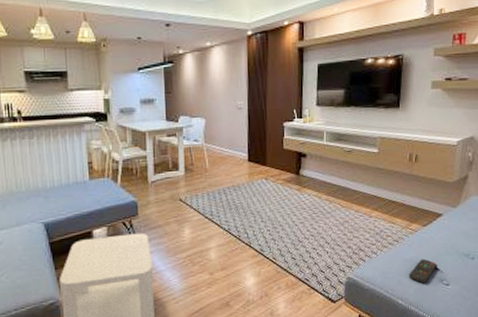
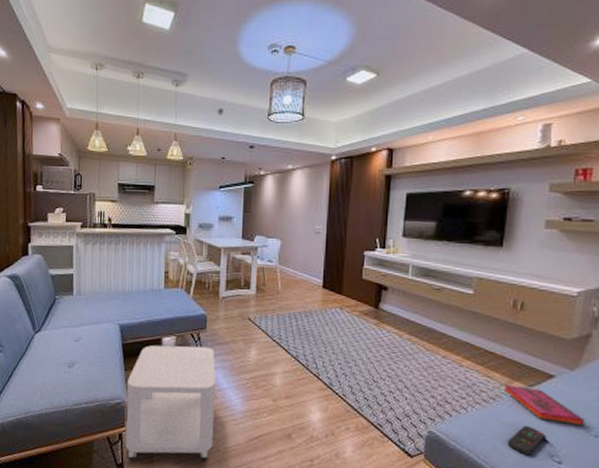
hardback book: none [405,227,464,253] -> present [504,385,584,427]

